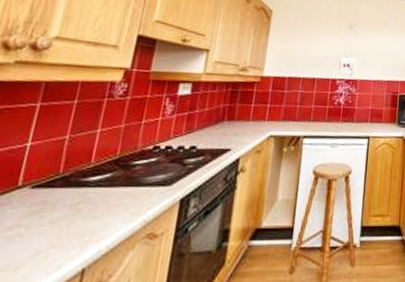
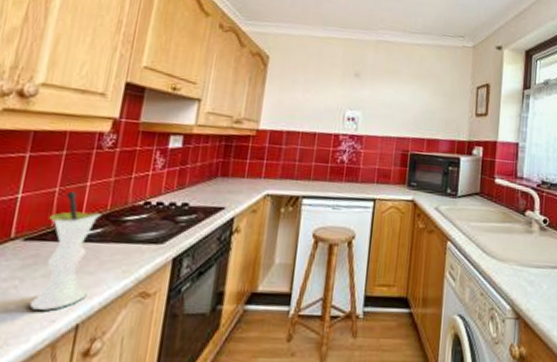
vase: none [34,138,111,256] -> present [29,191,102,310]

